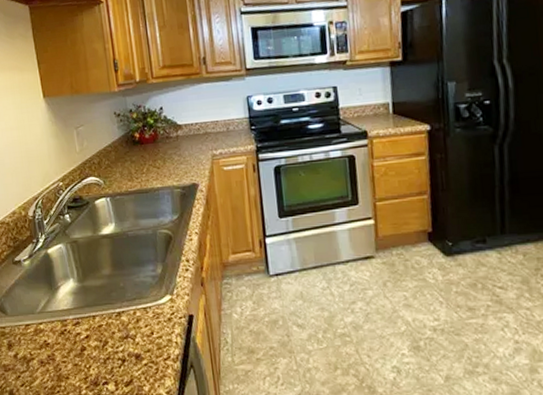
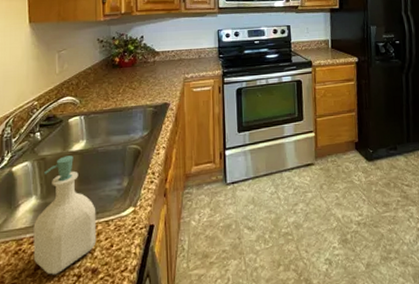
soap bottle: none [75,239,137,357] -> present [33,155,97,275]

